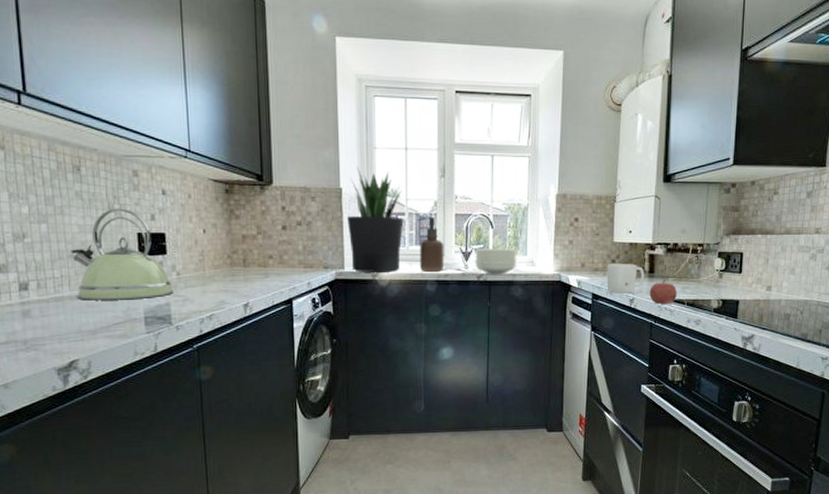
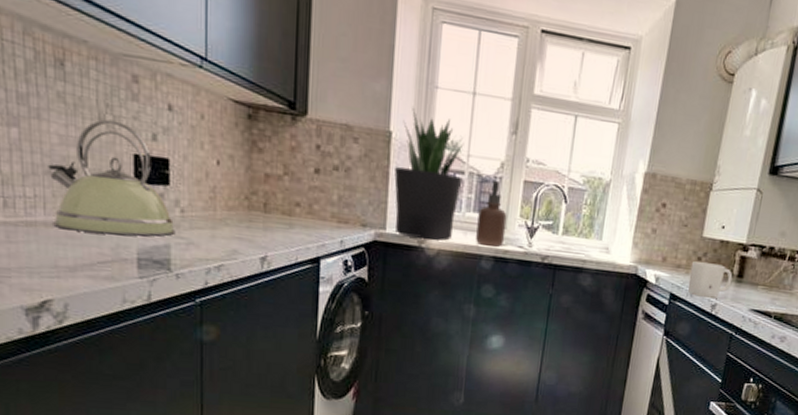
bowl: present [475,248,517,275] -> none [540,224,592,260]
fruit: present [649,279,678,305] -> none [734,287,766,316]

